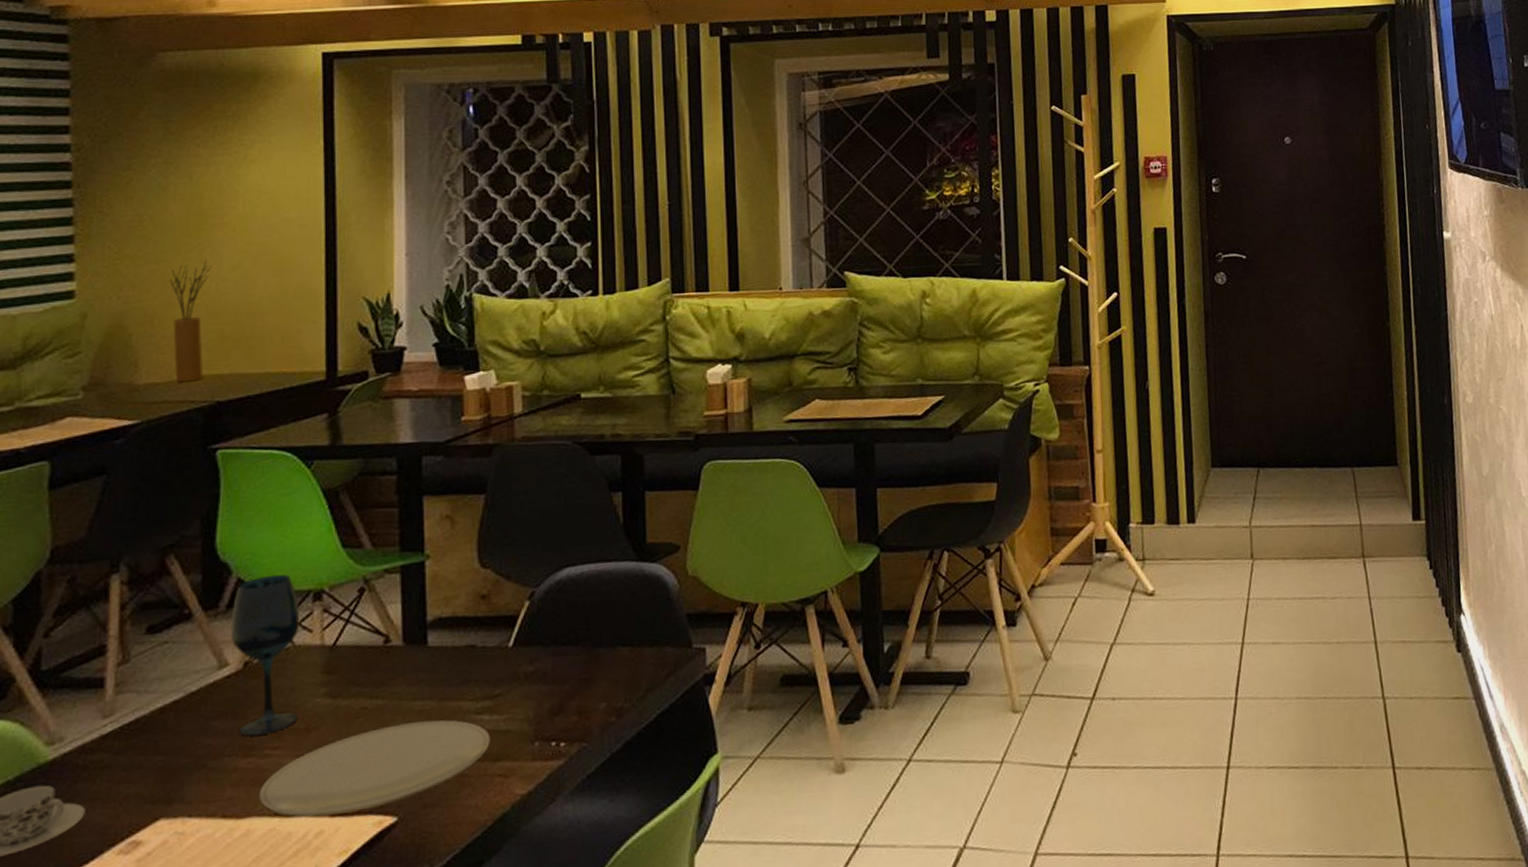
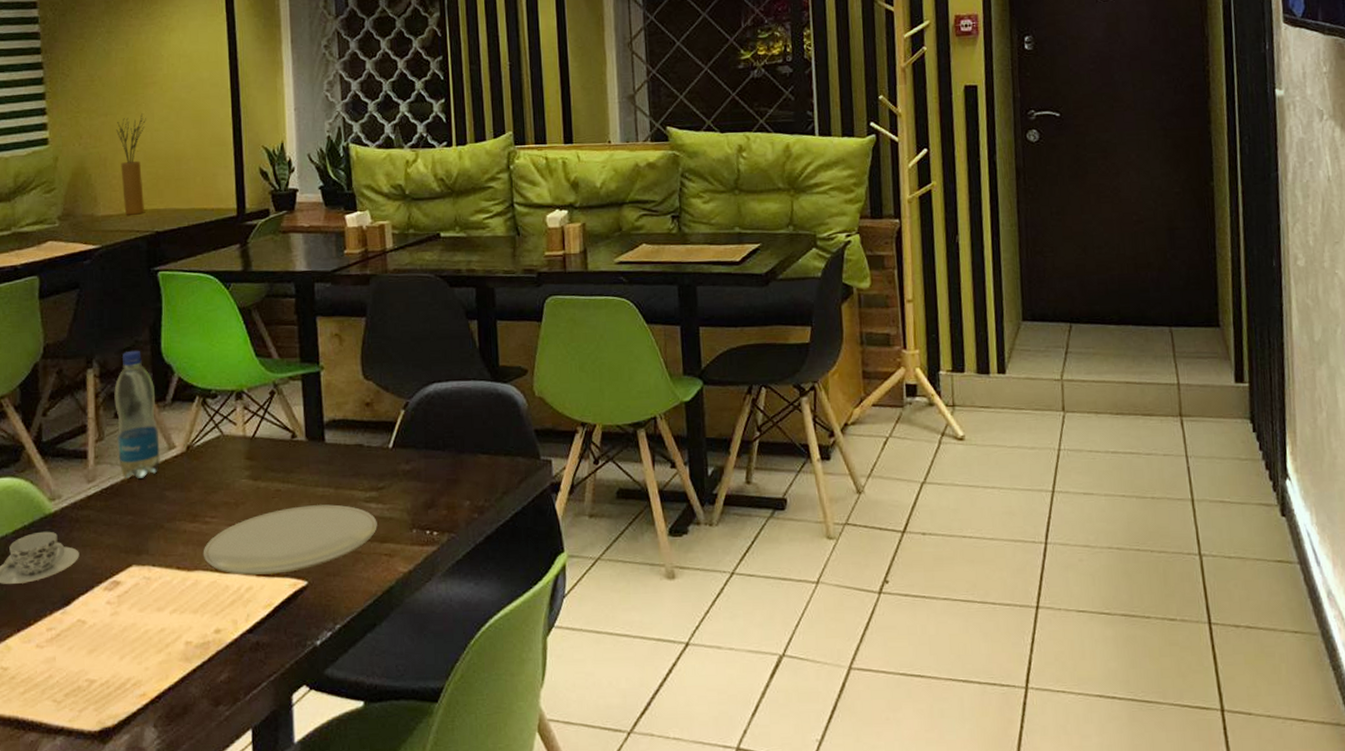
bottle: none [147,547,207,710] -> present [114,350,160,480]
wineglass: present [230,574,300,736] -> none [175,376,230,506]

